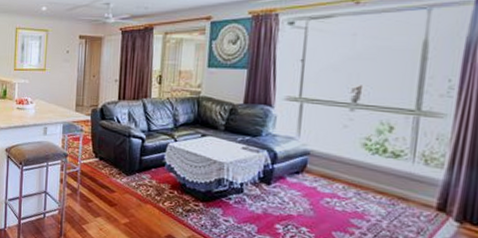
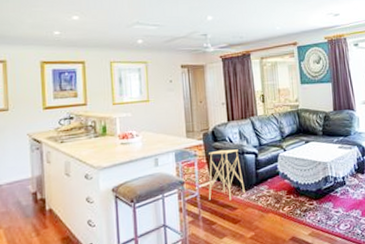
side table: none [88,128,126,183] -> present [208,149,245,201]

